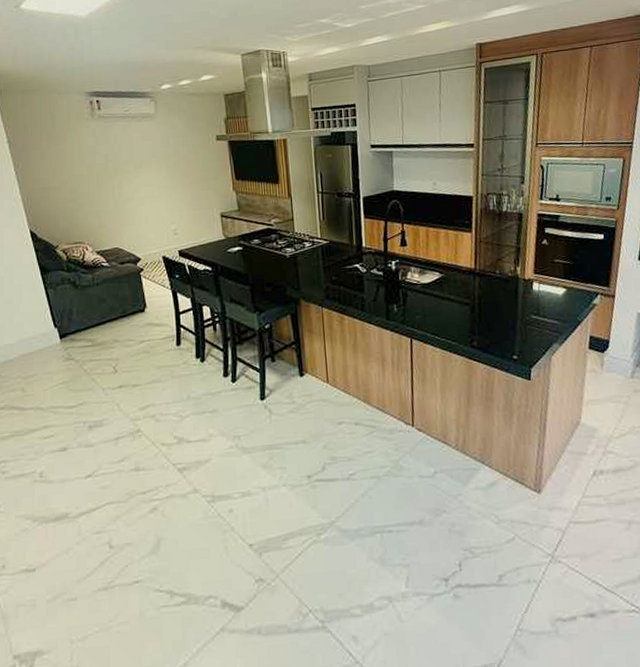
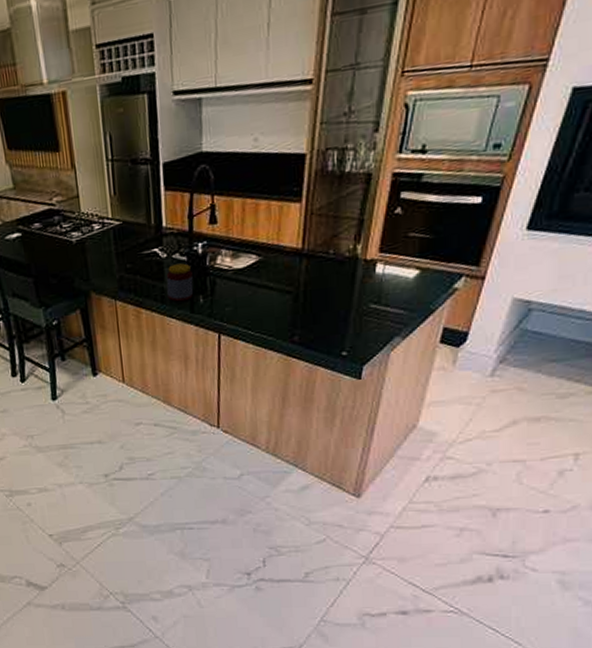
jar: none [365,277,389,310] -> present [166,263,194,302]

